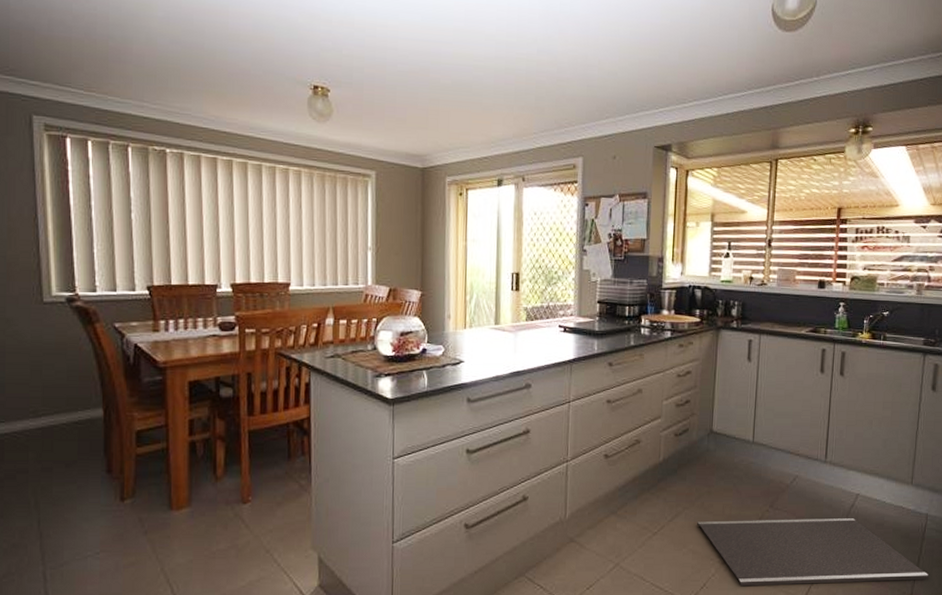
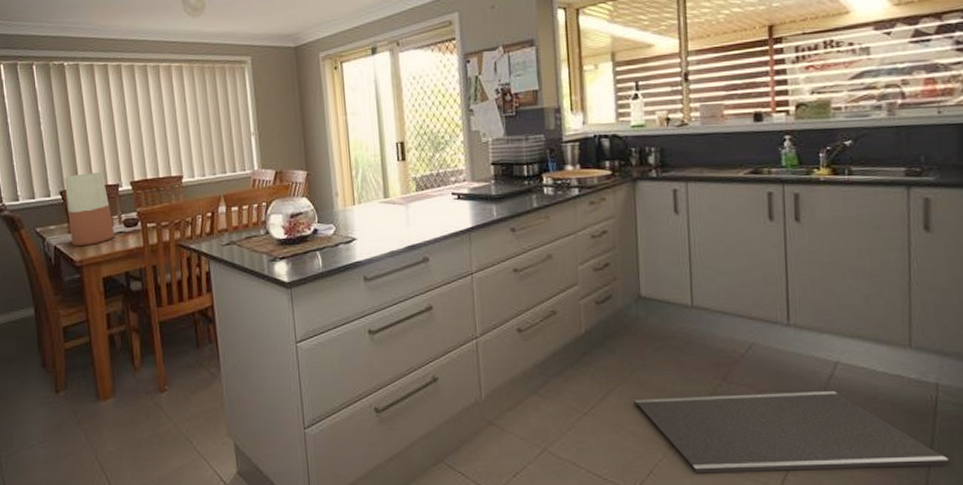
vase: none [154,269,208,347] -> present [64,172,115,247]

